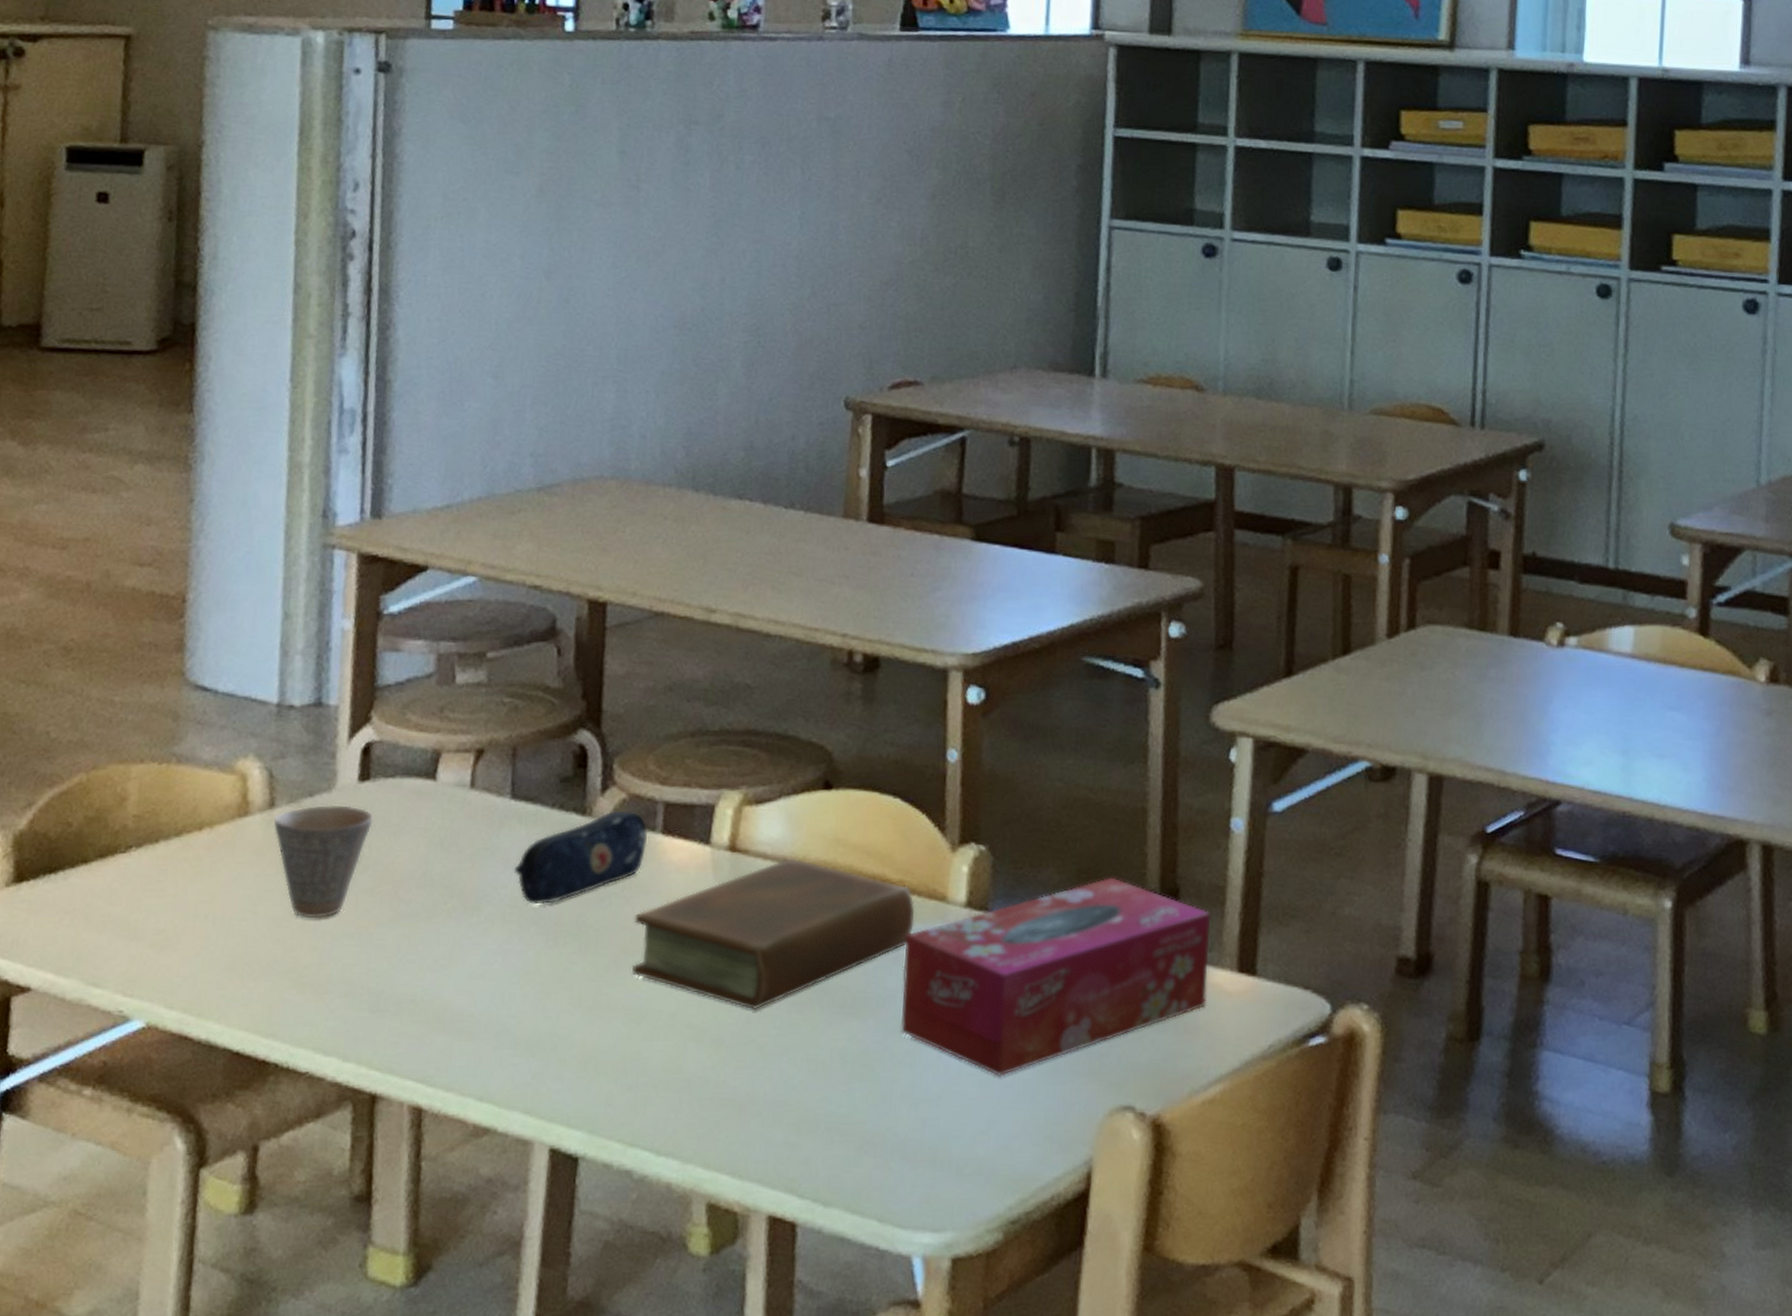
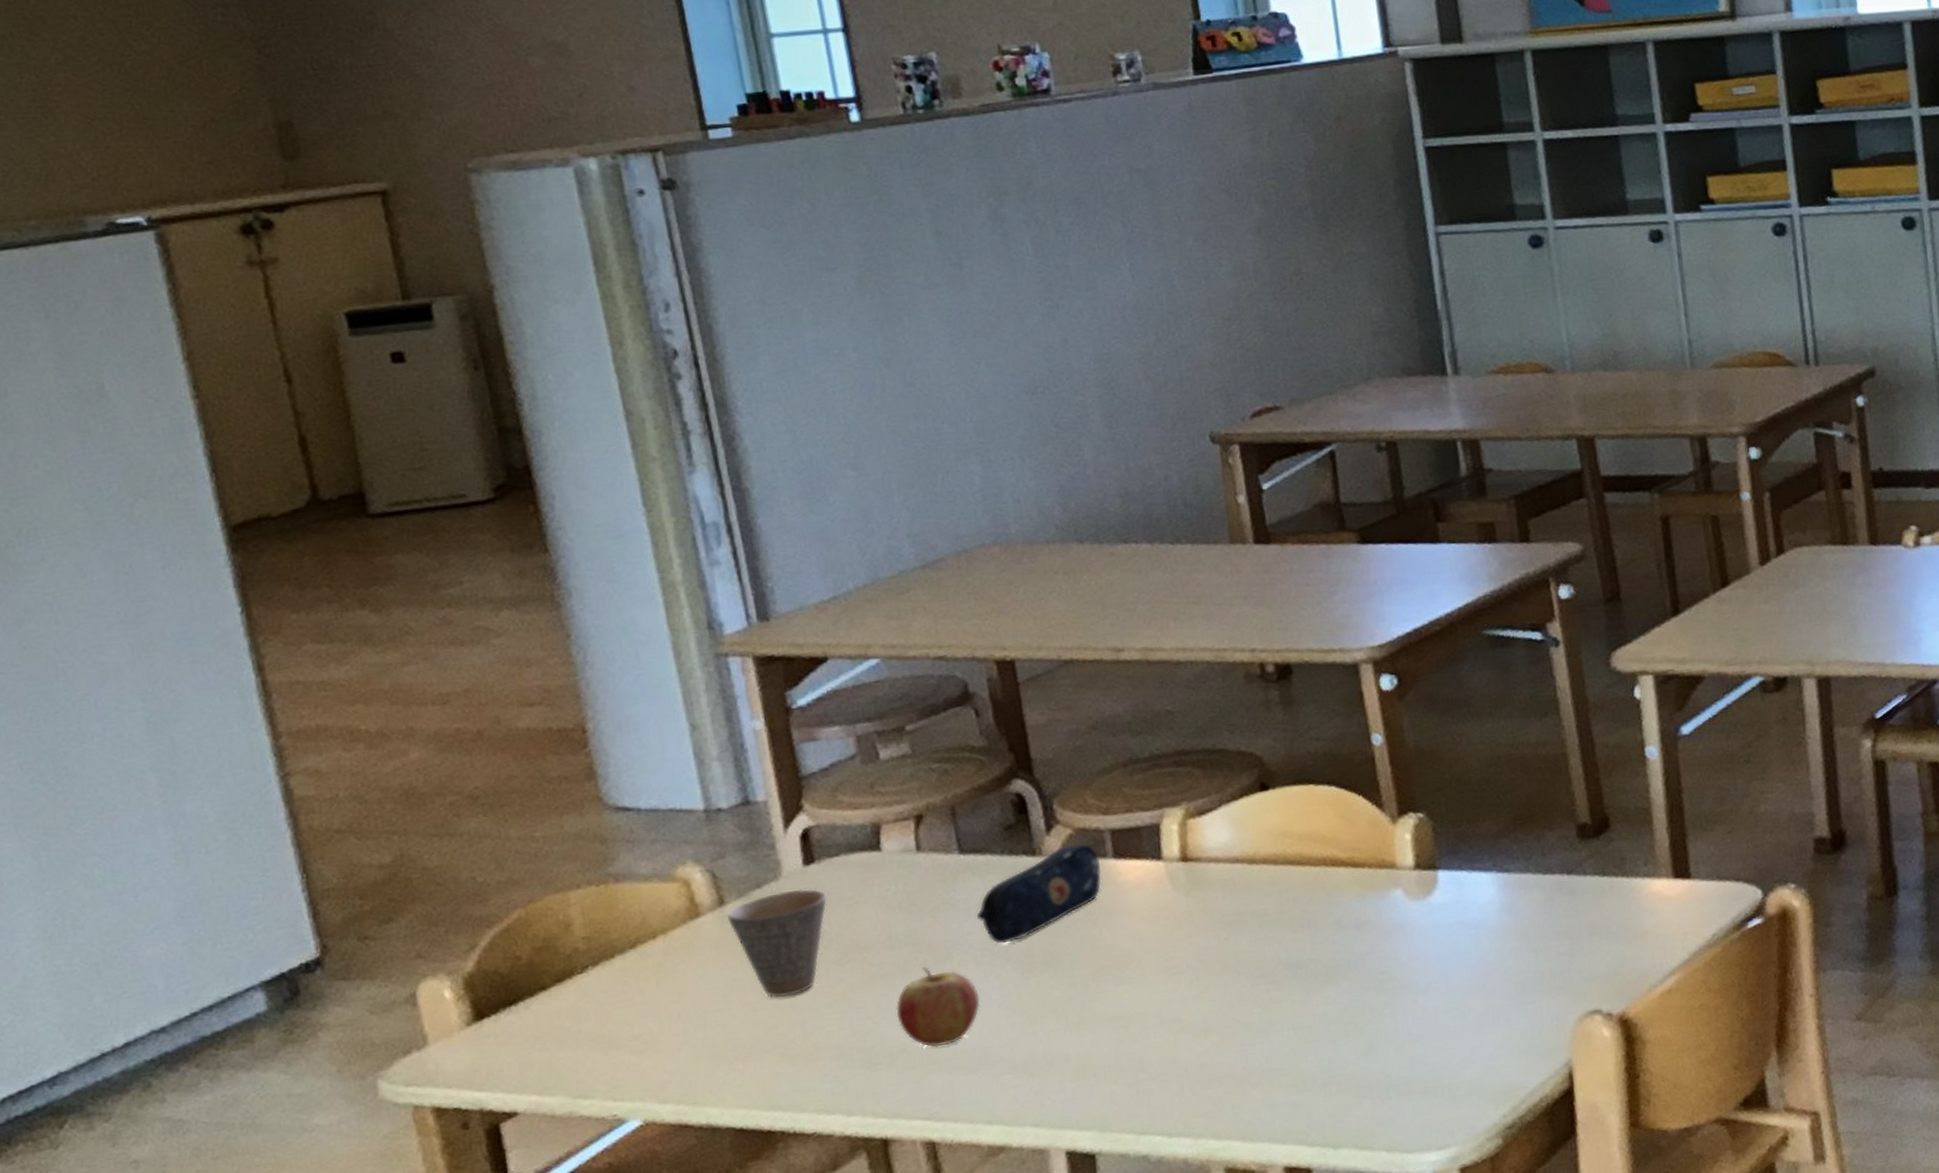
fruit: none [413,914,500,1004] -> present [896,967,981,1047]
book: present [632,858,915,1011] -> none [1103,856,1370,996]
tissue box: present [900,877,1212,1077] -> none [1364,818,1650,1009]

